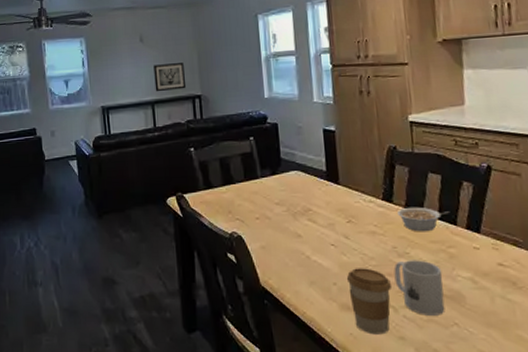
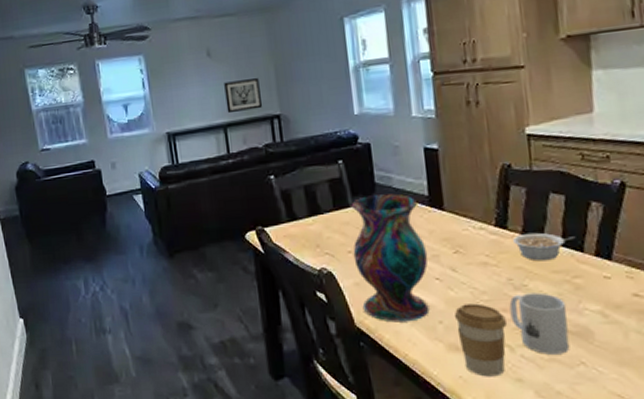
vase: none [260,168,325,283] -> present [352,193,430,323]

